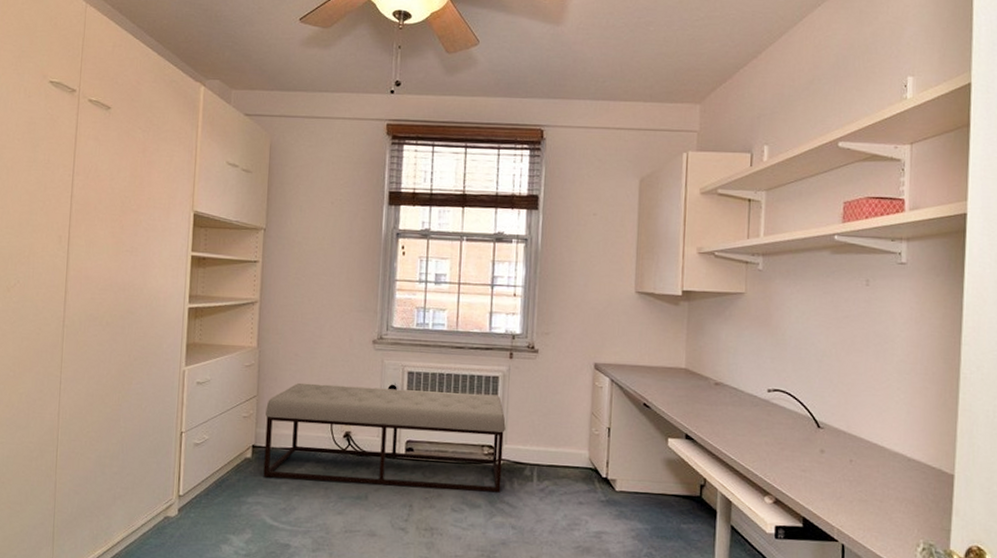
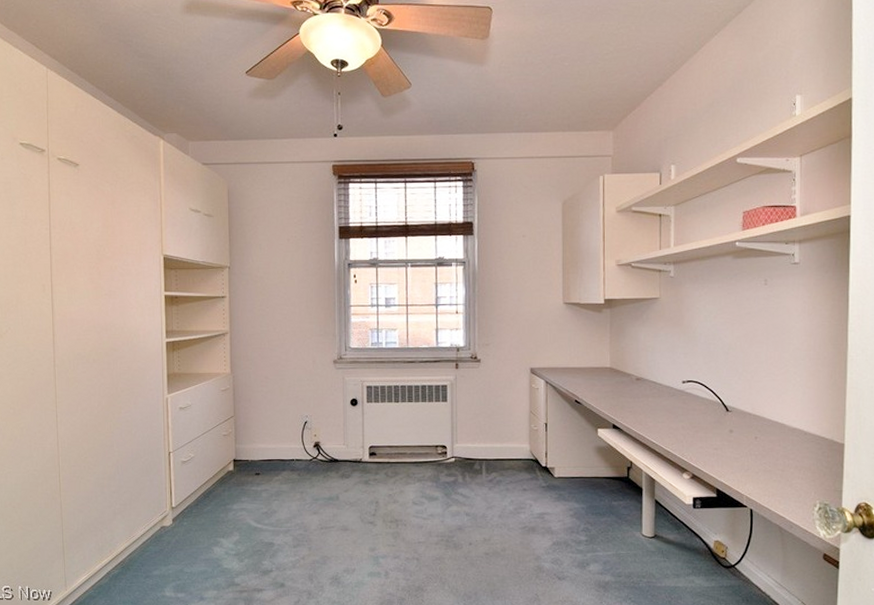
bench: present [263,382,506,493] -> none [243,401,456,487]

